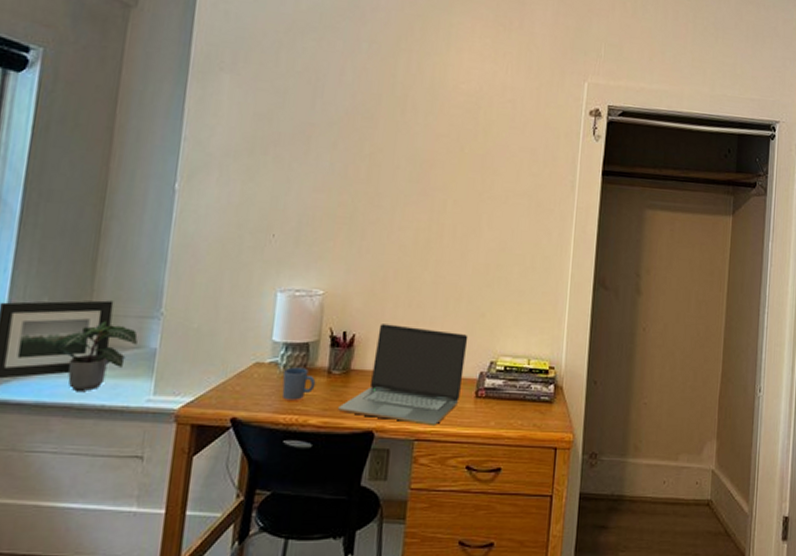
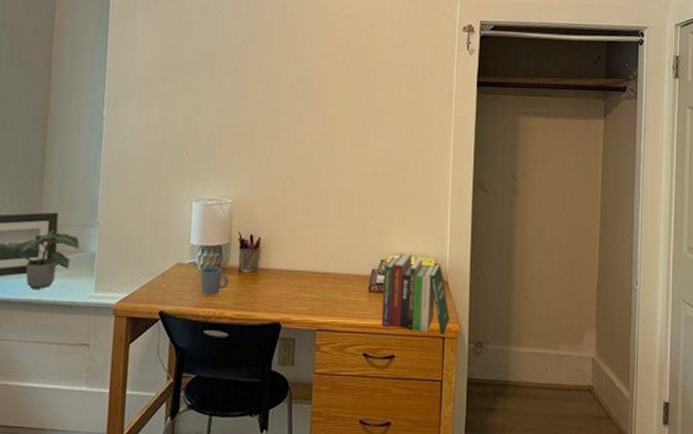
laptop: present [338,324,468,427] -> none [249,227,360,319]
books: none [487,354,563,445] -> present [381,252,450,335]

